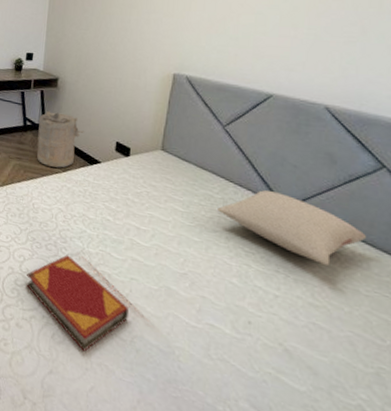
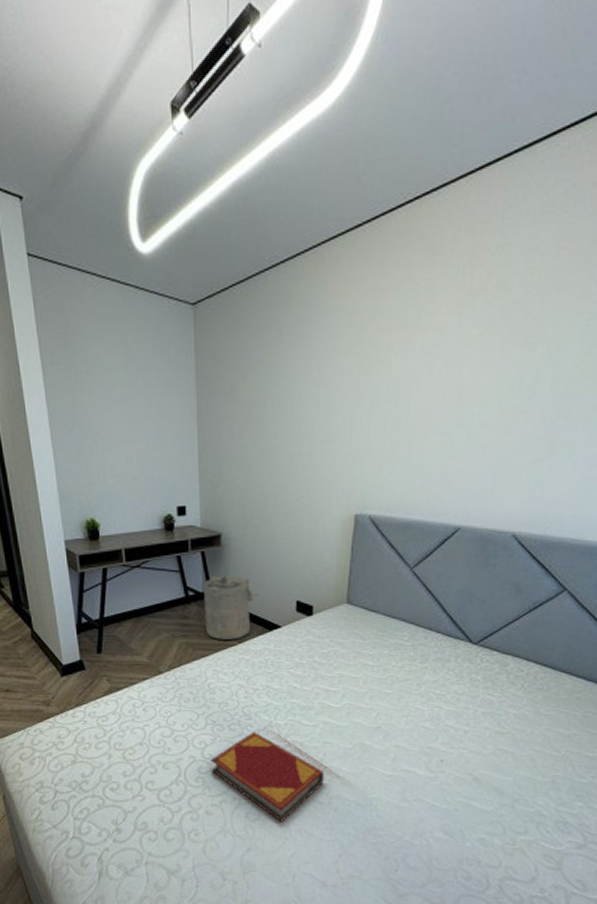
pillow: present [218,190,367,267] -> none [408,630,548,695]

